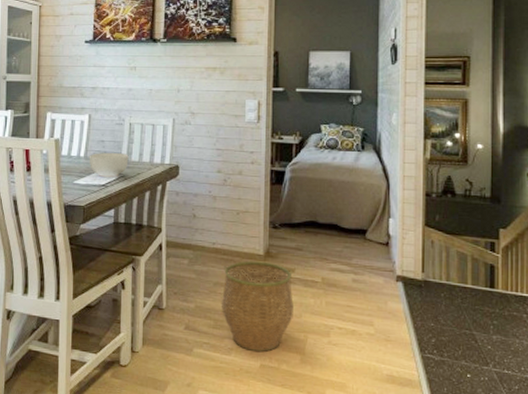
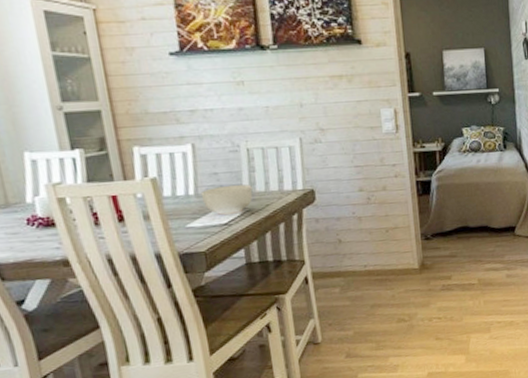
basket: present [221,261,294,353] -> none [379,274,455,363]

